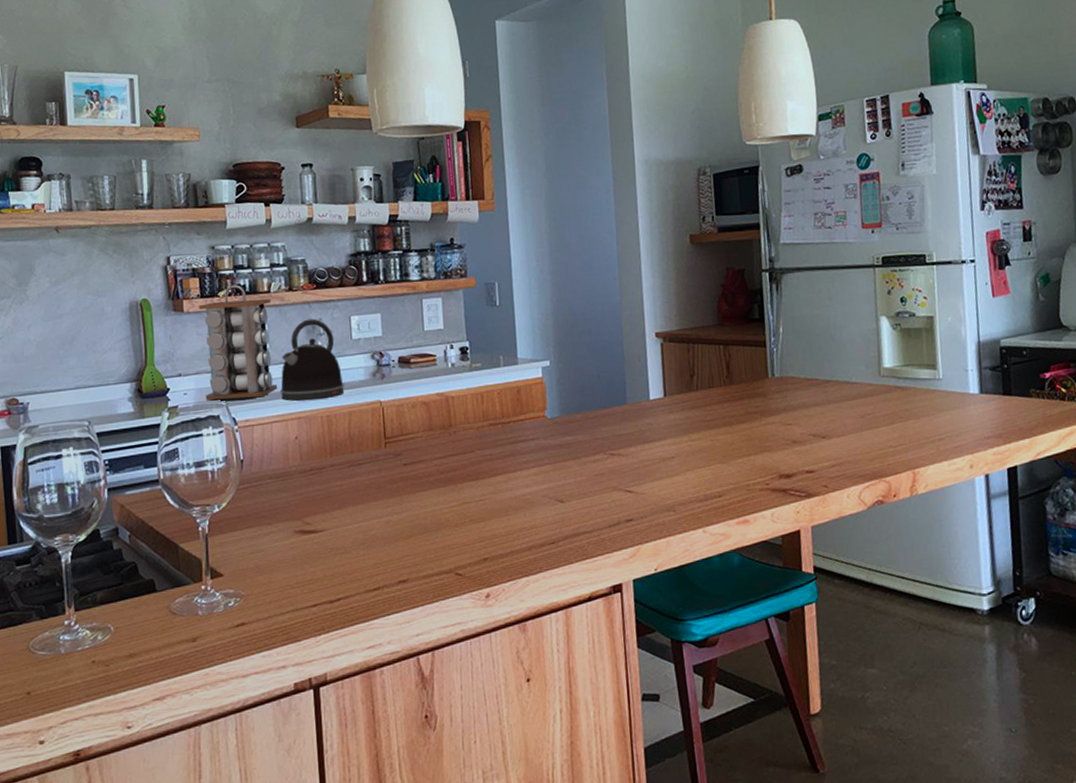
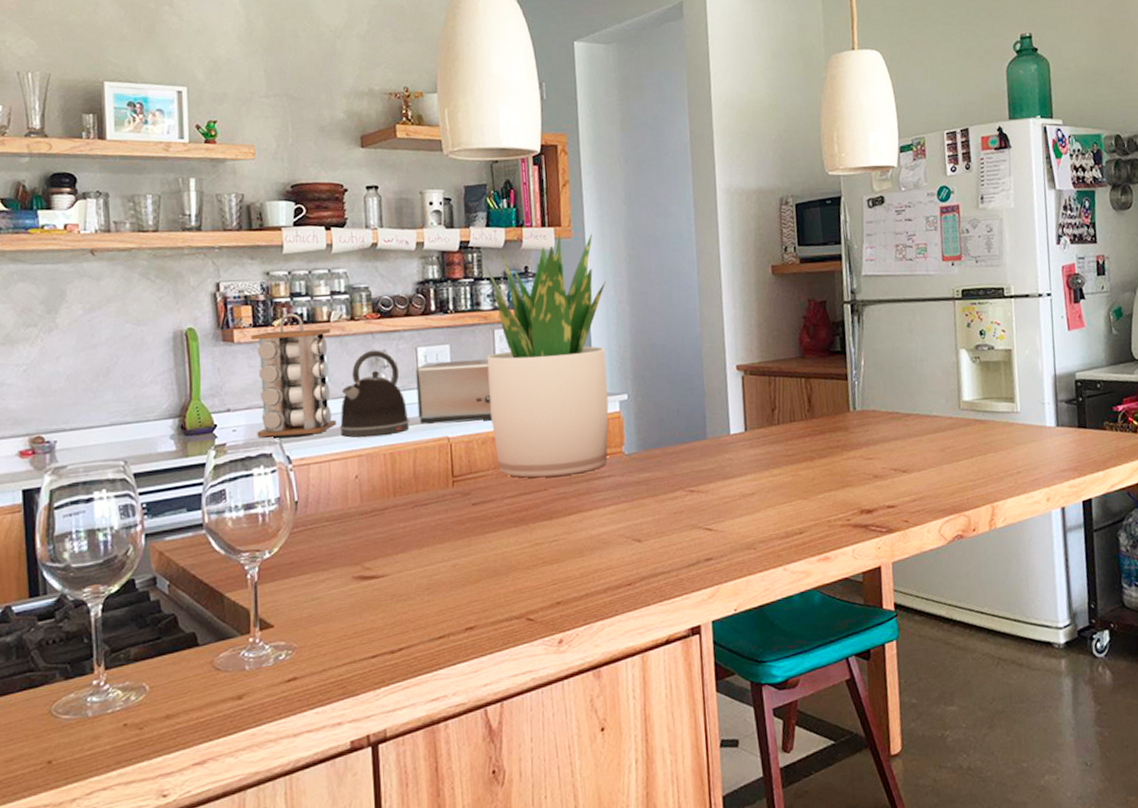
toaster: none [349,327,422,389] -> present [415,359,493,424]
planter: none [412,205,532,440] -> present [484,232,609,478]

